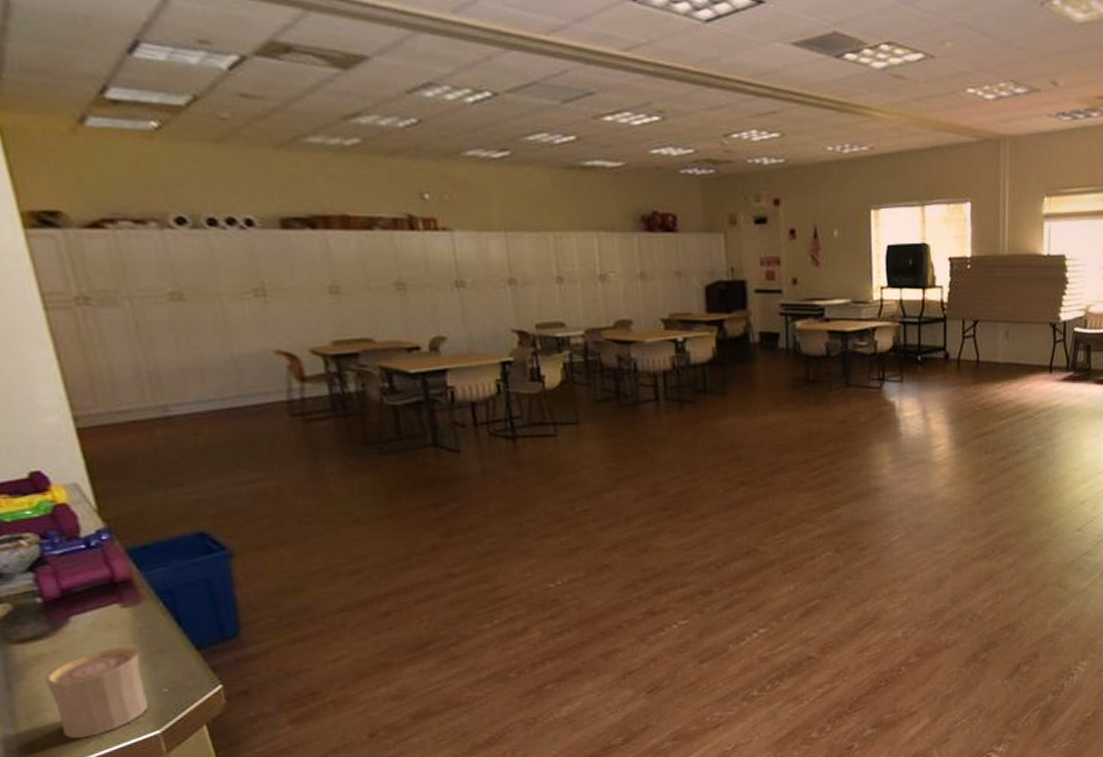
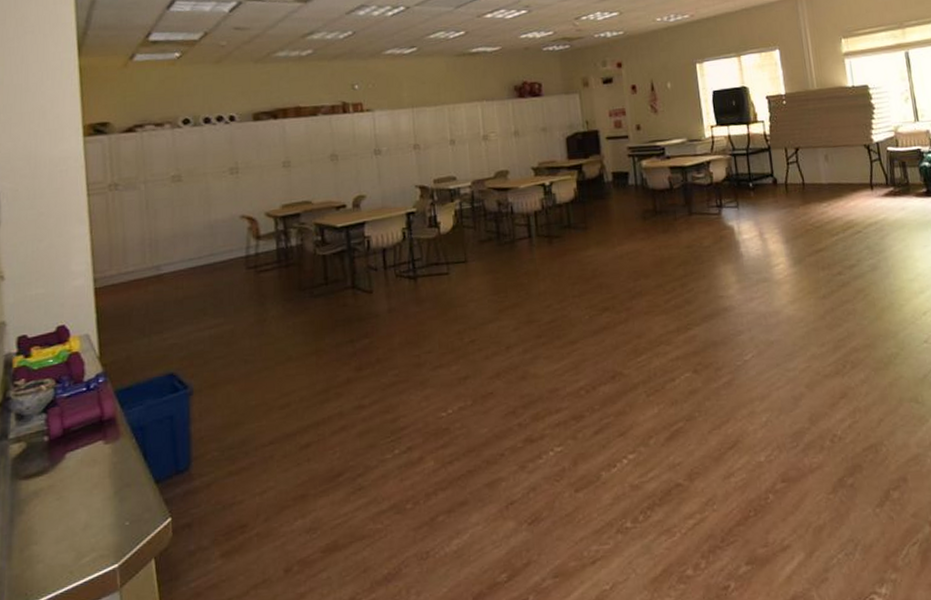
cup: present [45,646,148,739] -> none [38,481,112,572]

